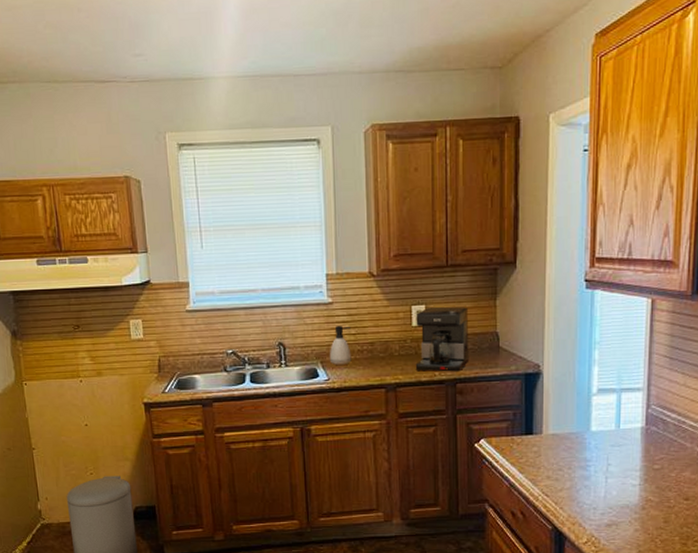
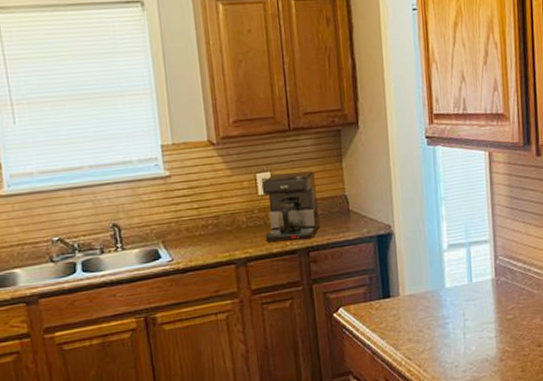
soap dispenser: present [329,326,352,366] -> none [170,200,196,245]

